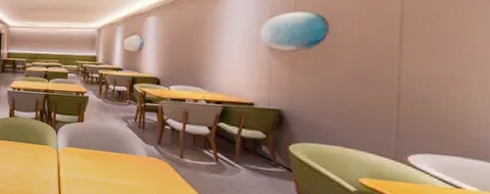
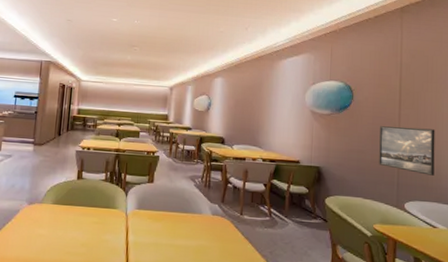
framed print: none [367,62,461,124] -> present [379,126,435,176]

